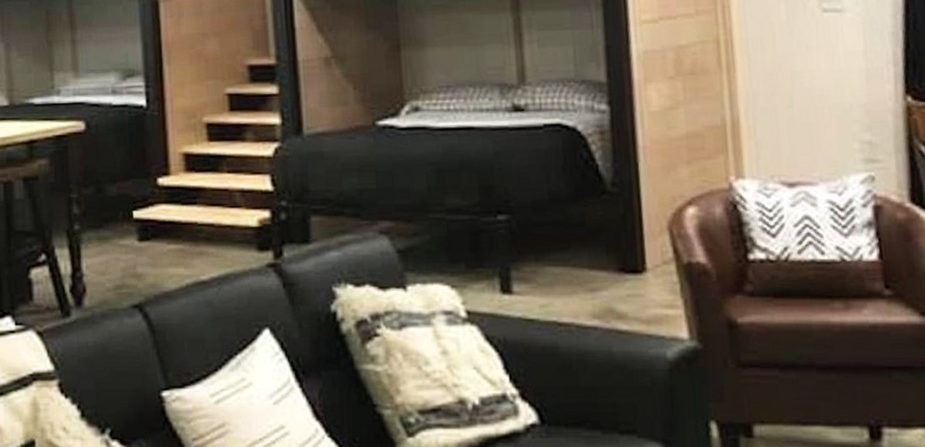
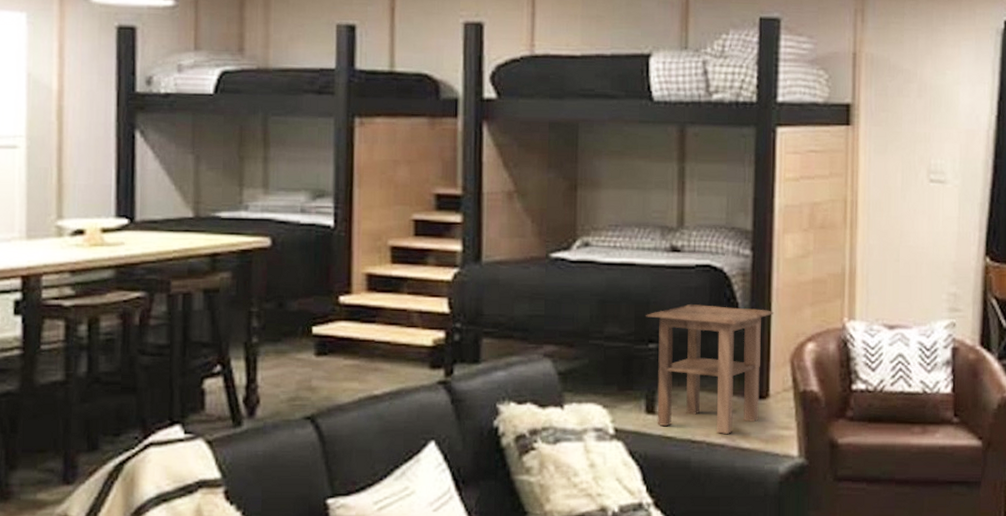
side table: none [491,169,643,316] -> present [646,304,774,435]

